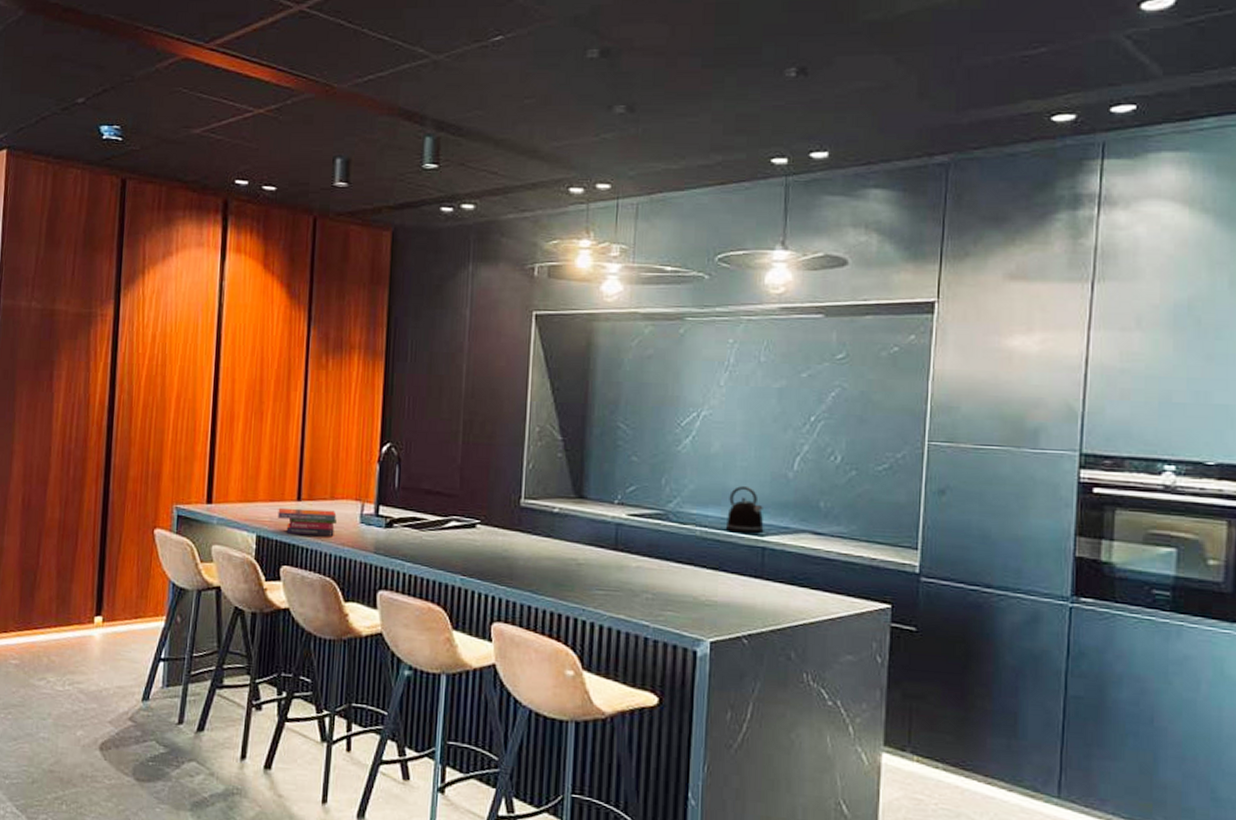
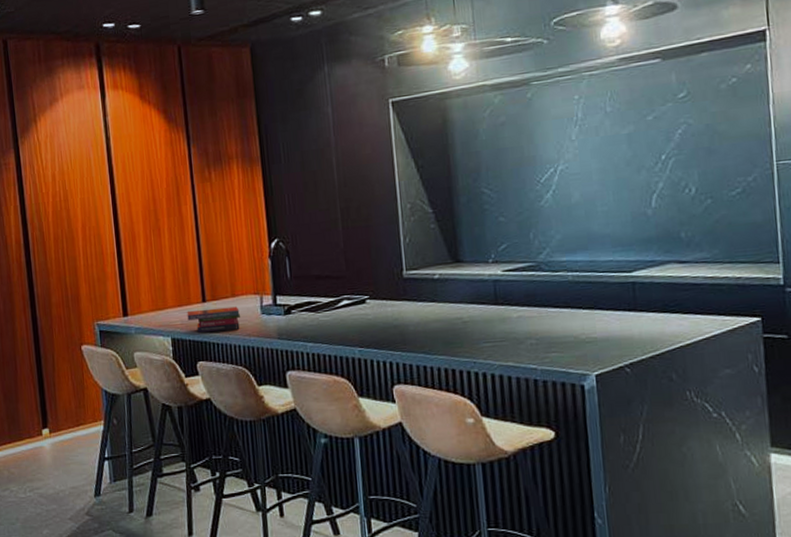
kettle: present [725,486,764,534] -> none [594,229,632,272]

